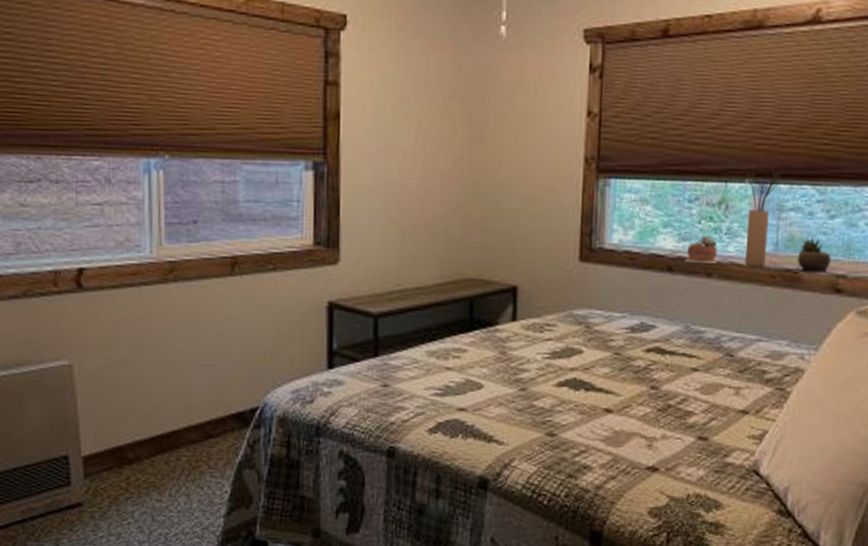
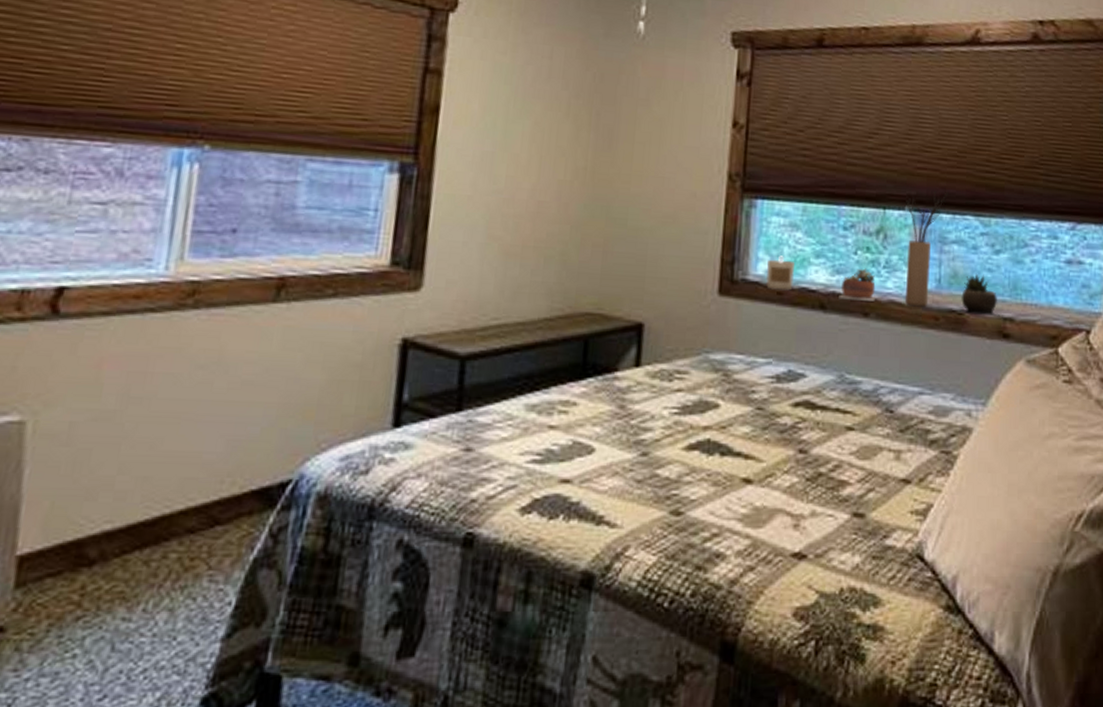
candle: none [620,227,645,257] -> present [766,255,794,291]

